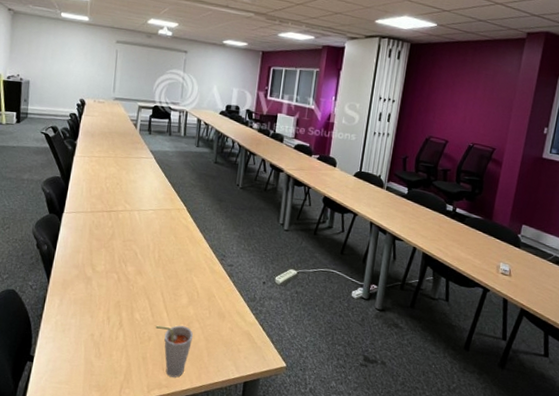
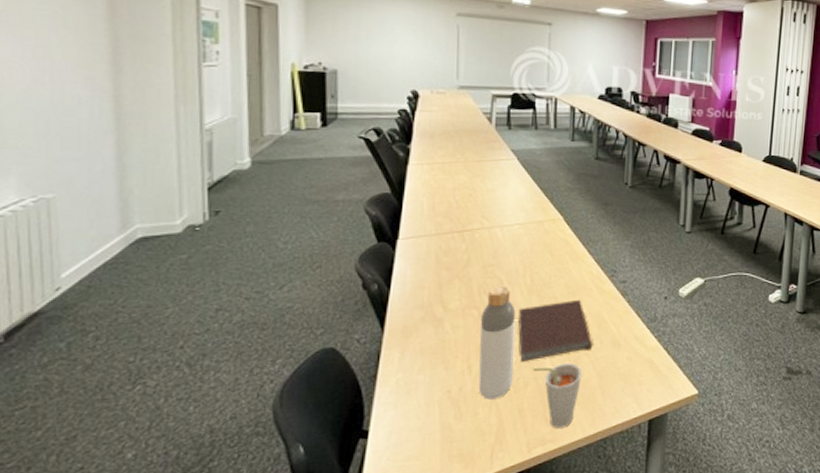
bottle: none [114,258,146,347] -> present [478,287,516,400]
notebook: none [145,275,203,320] -> present [518,299,592,362]

